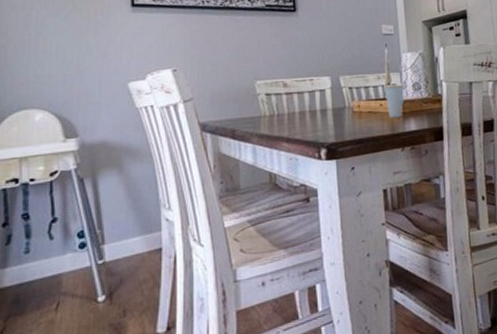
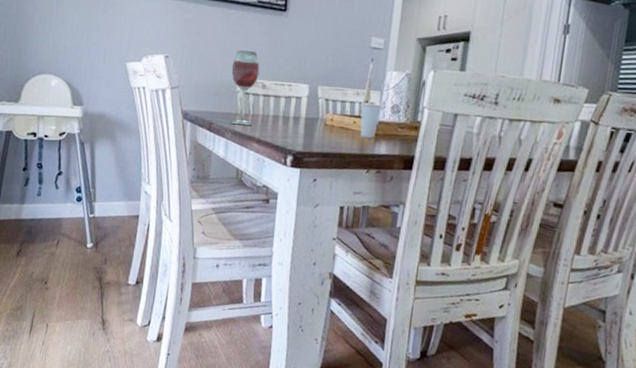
wineglass: none [248,52,279,128] -> present [230,50,260,126]

